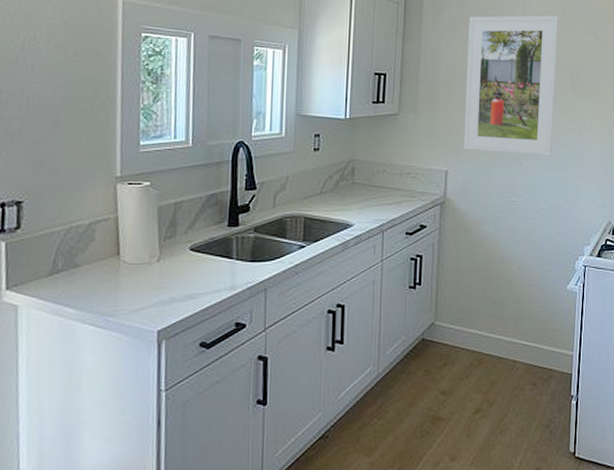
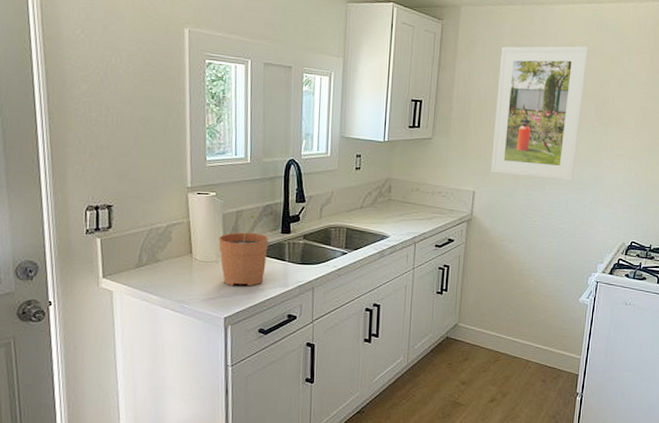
plant pot: none [152,206,213,292] -> present [219,215,268,287]

